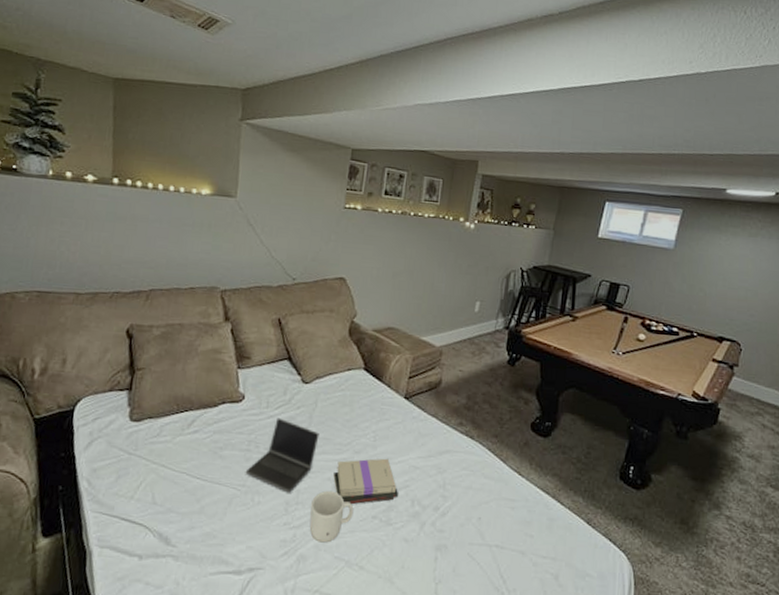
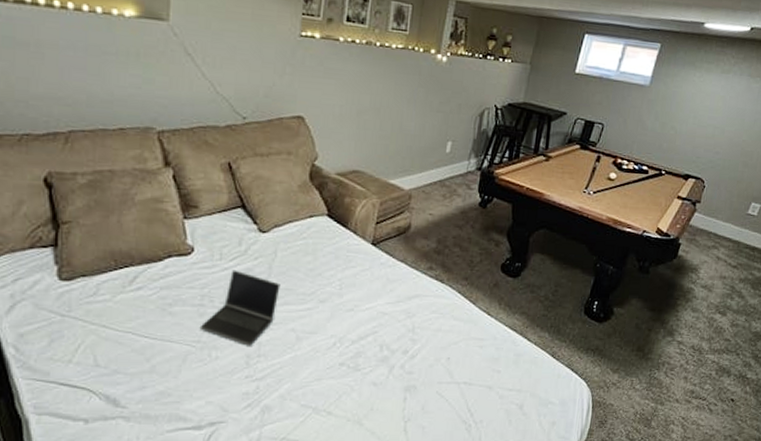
mug: present [309,490,354,543] -> none [273,341,320,392]
books: present [333,458,399,505] -> none [297,306,367,354]

